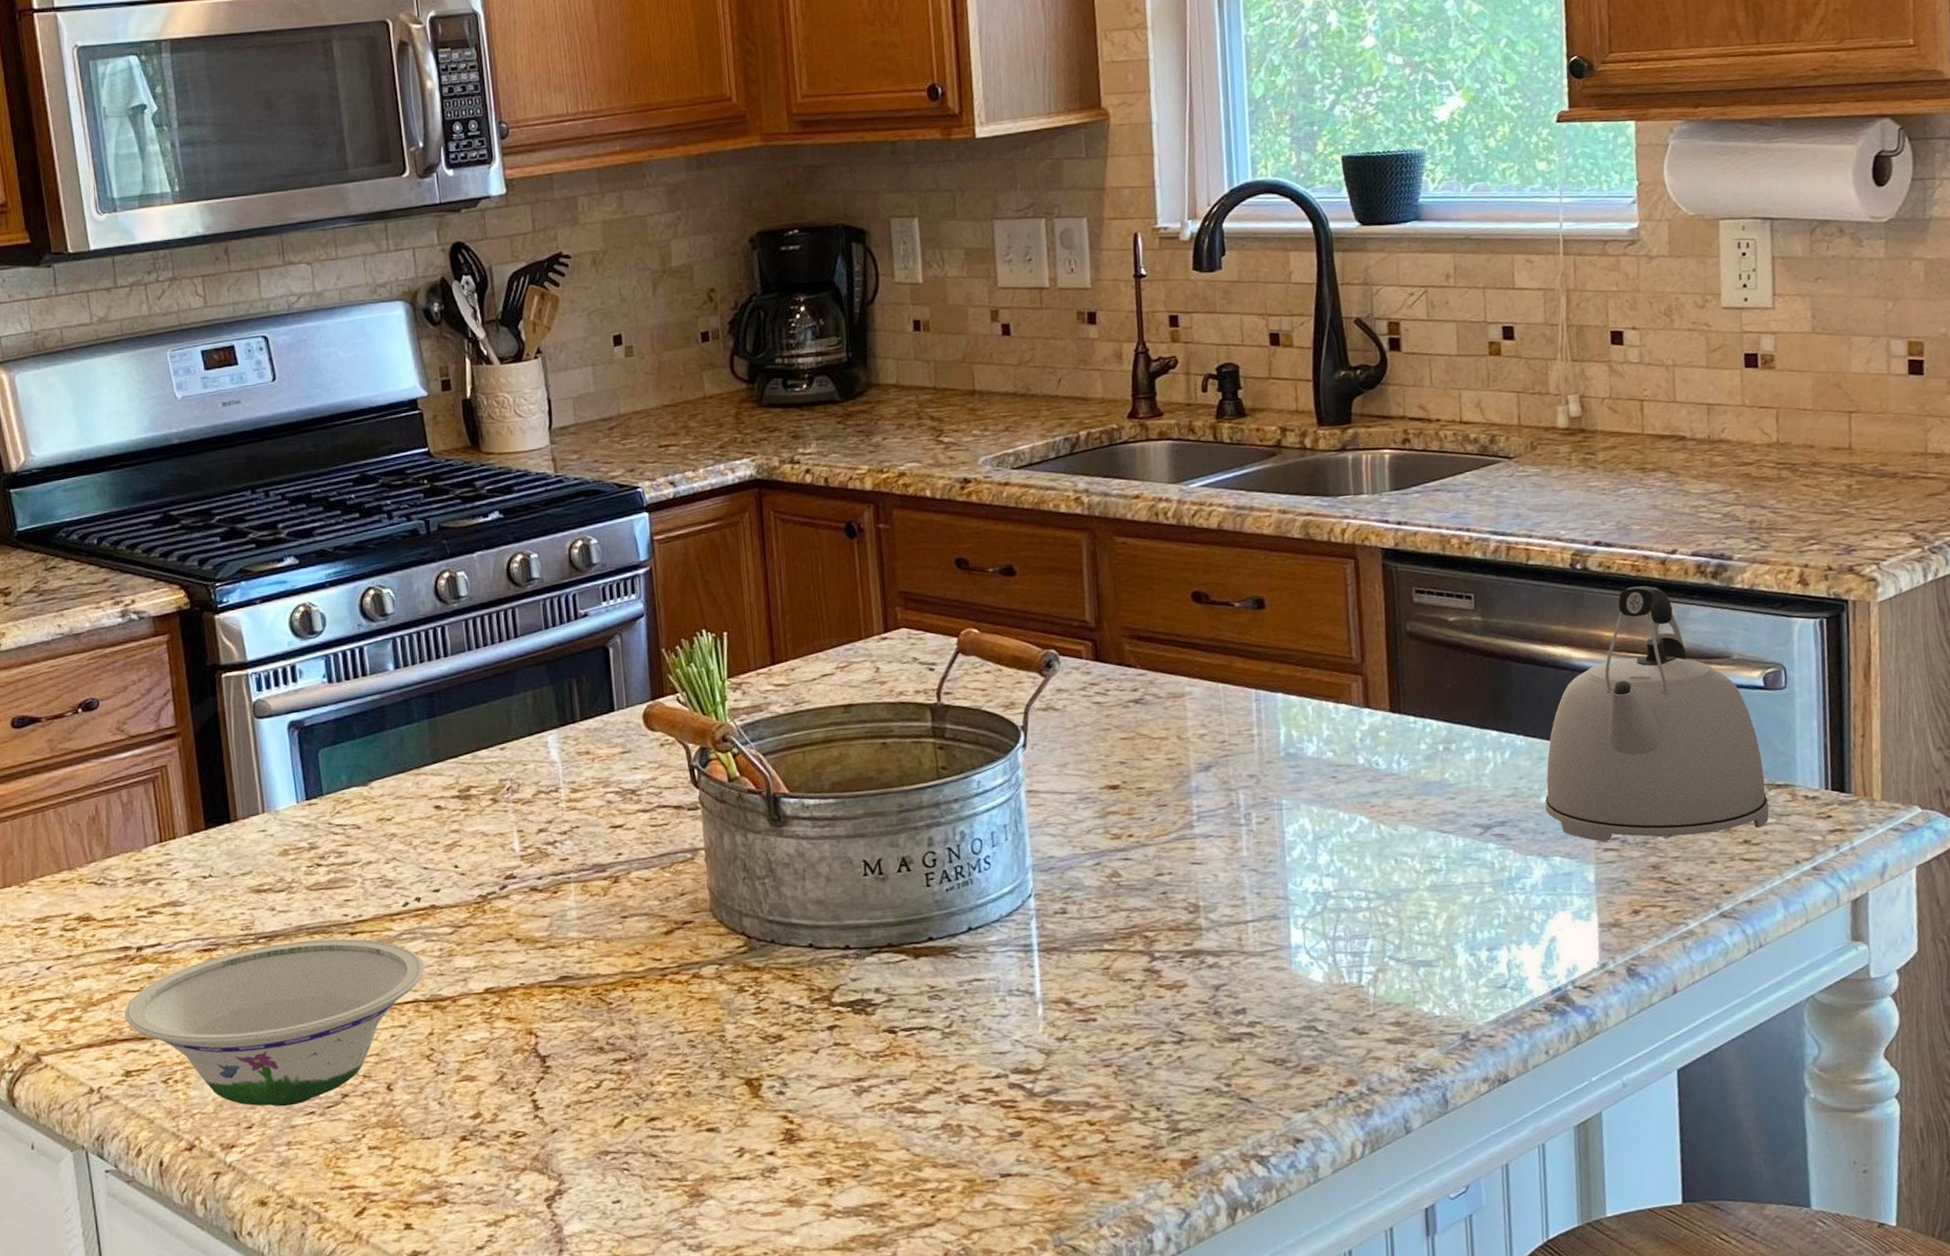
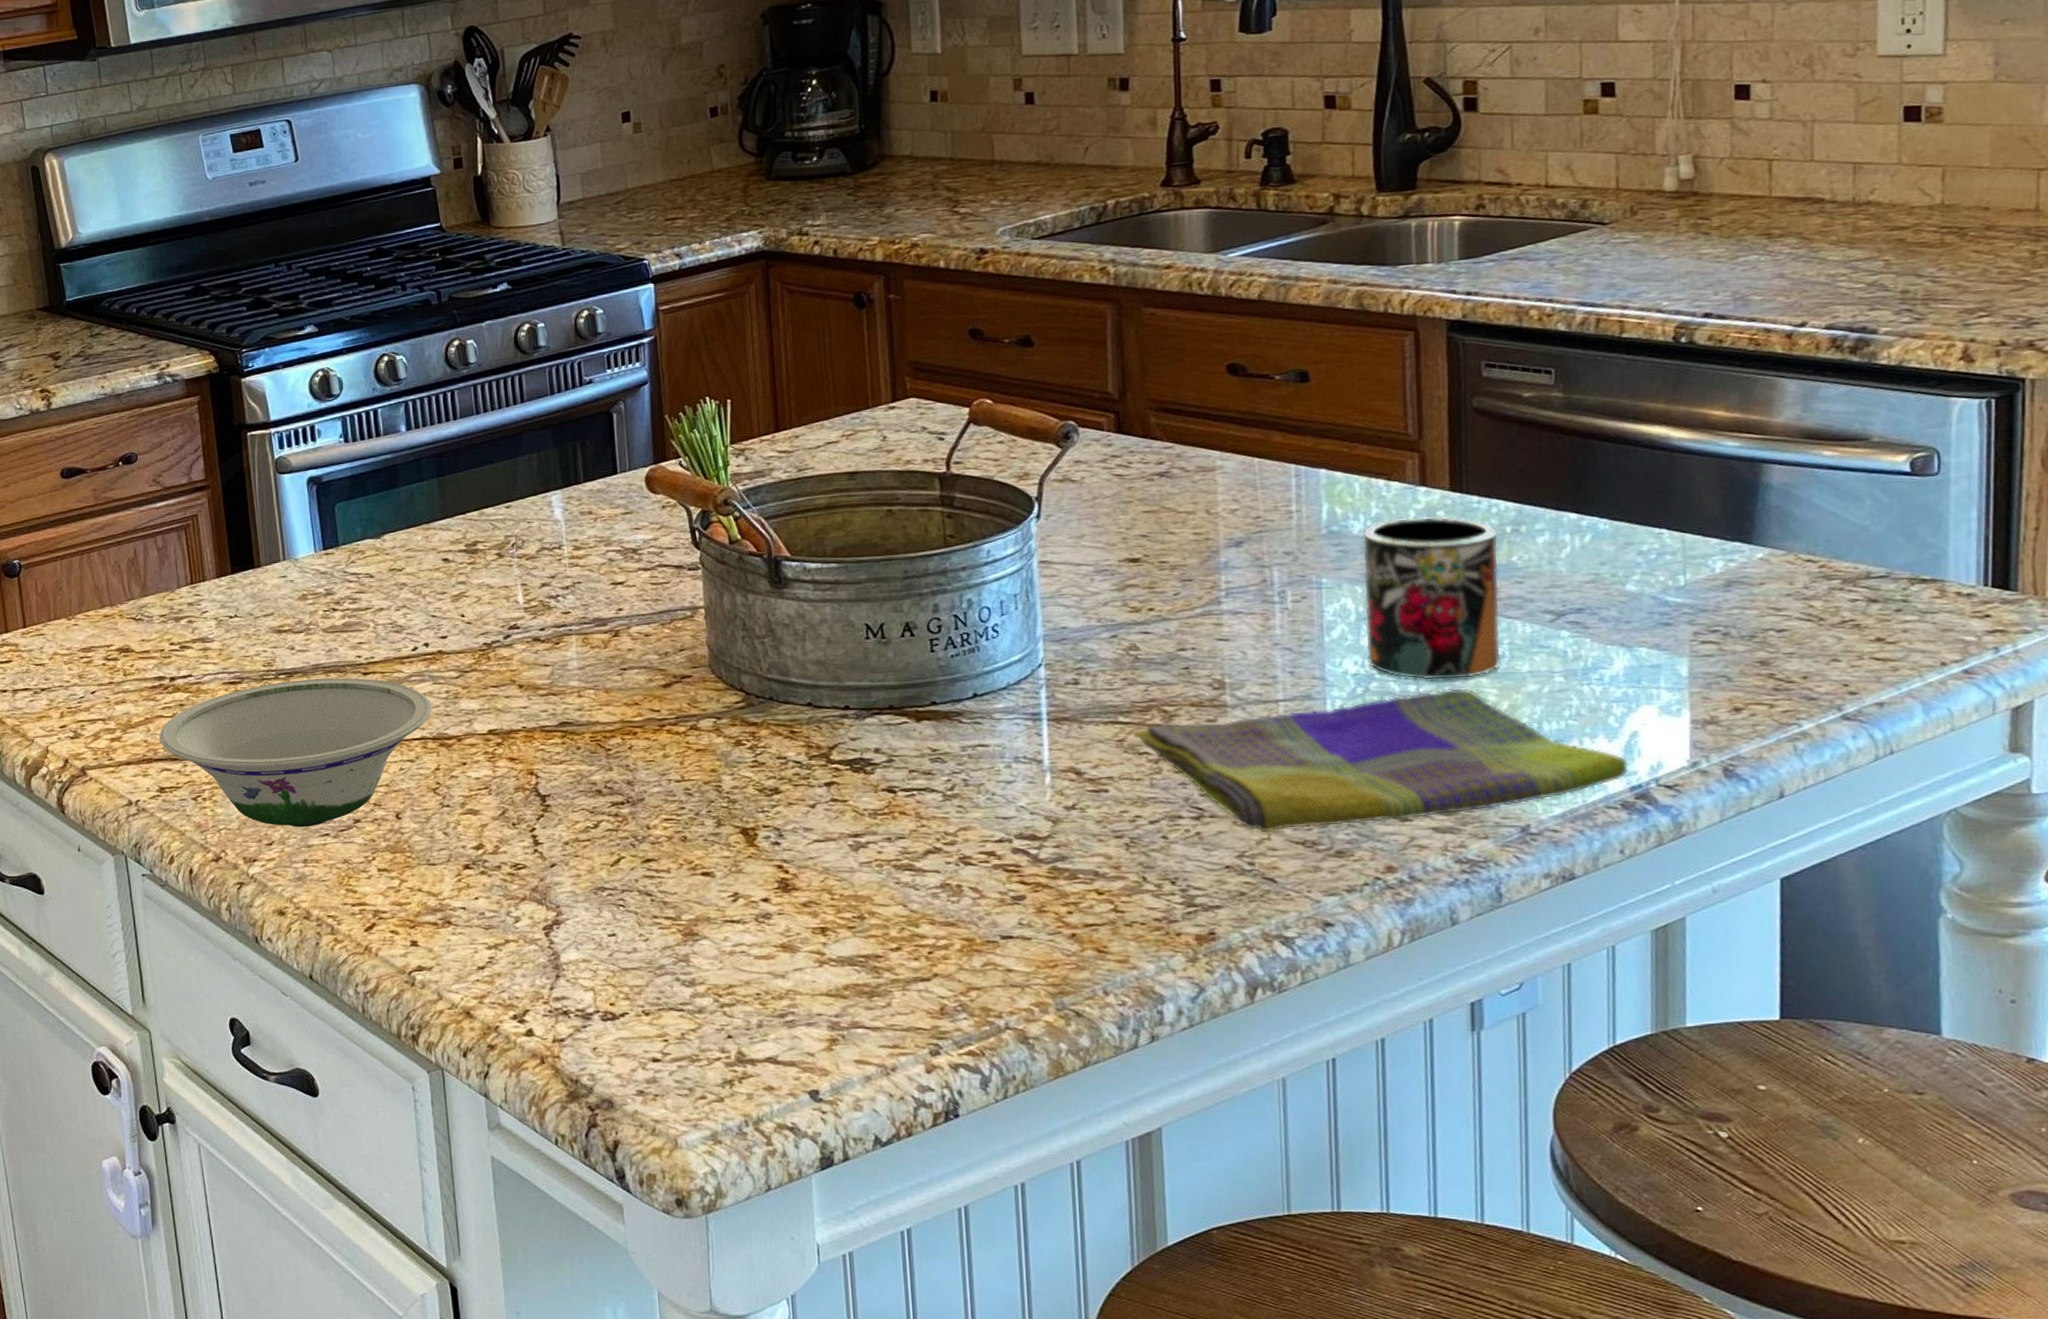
dish towel: none [1117,901,1550,1054] -> present [1132,687,1629,833]
mug: none [1315,736,1439,896] -> present [1362,515,1501,681]
kettle: present [1544,586,1769,842] -> none [1630,361,1910,634]

